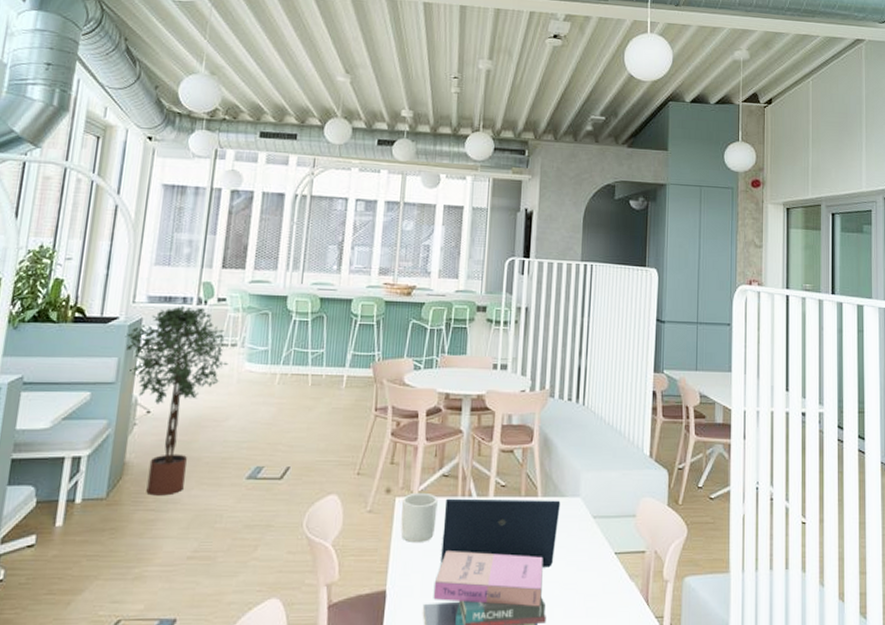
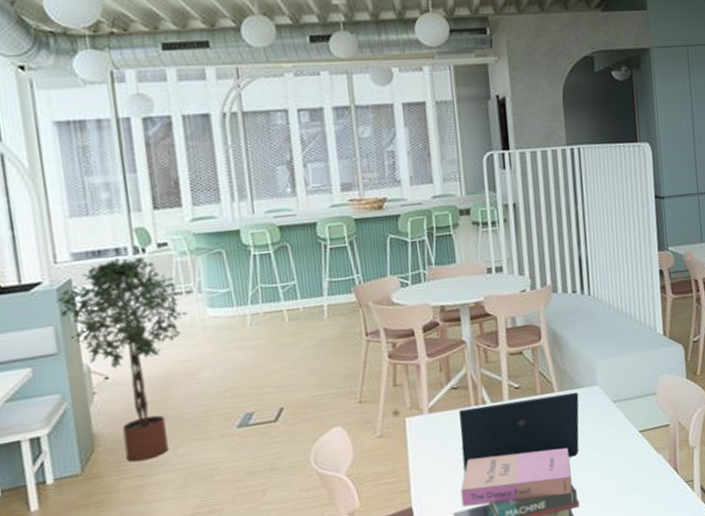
mug: present [400,492,438,542] -> none [413,407,453,458]

